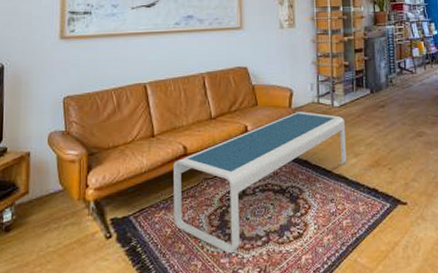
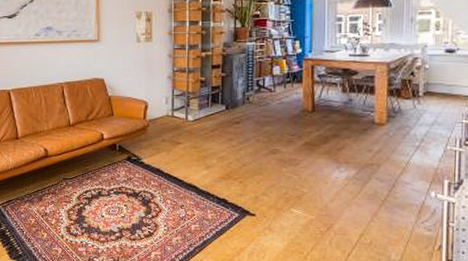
coffee table: present [174,111,346,254] -> none [36,124,198,244]

